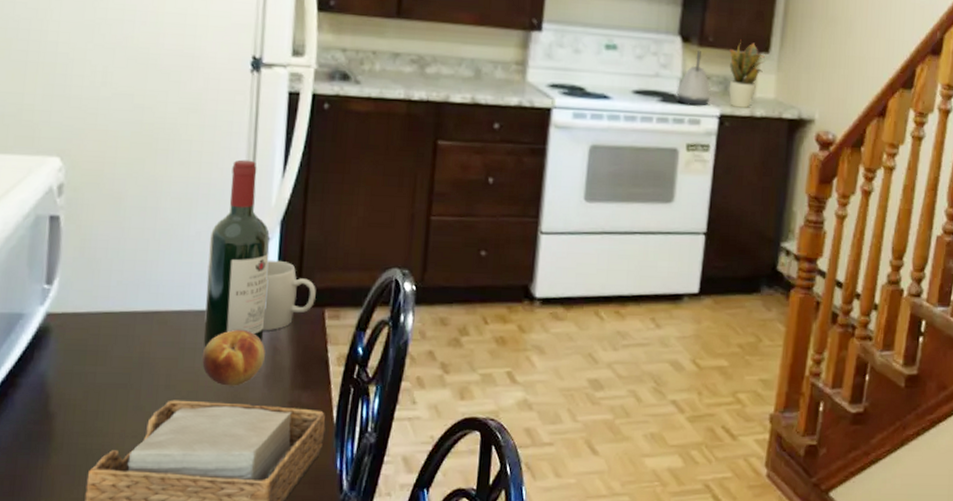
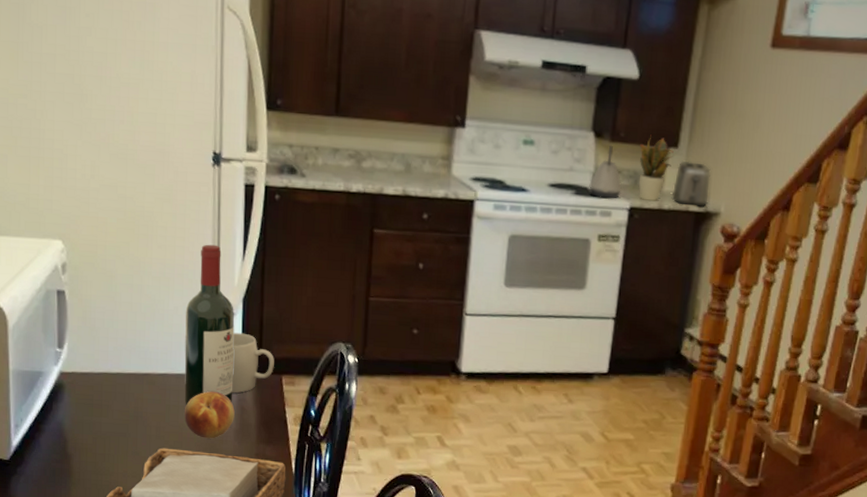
toaster: none [764,66,804,115] -> present [672,160,711,208]

